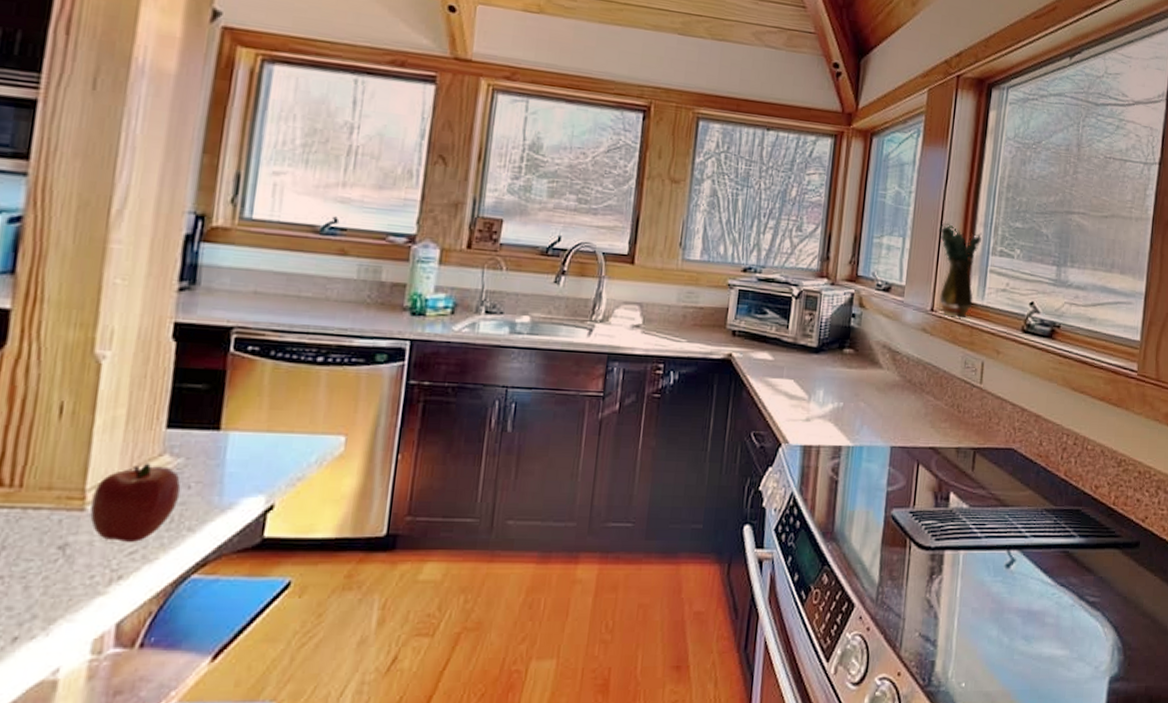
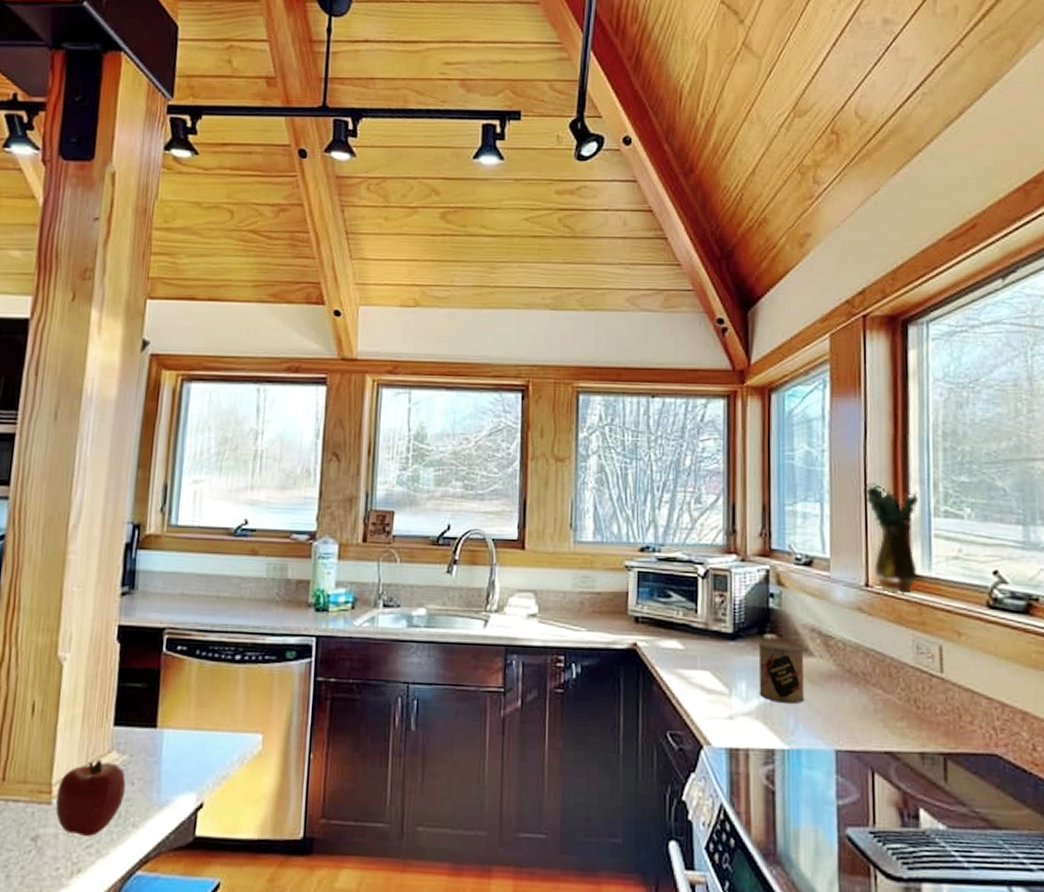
tin can: none [833,354,876,409] -> present [758,640,805,705]

